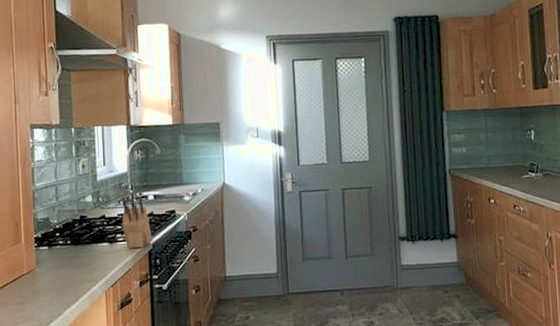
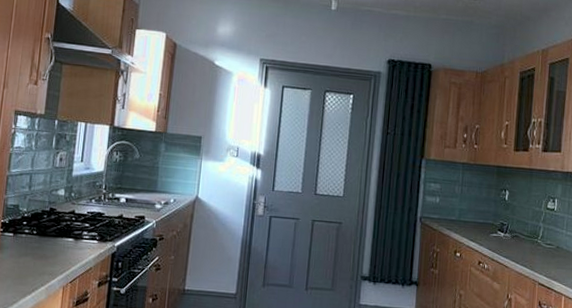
knife block: present [121,196,152,248] -> none [89,195,118,248]

